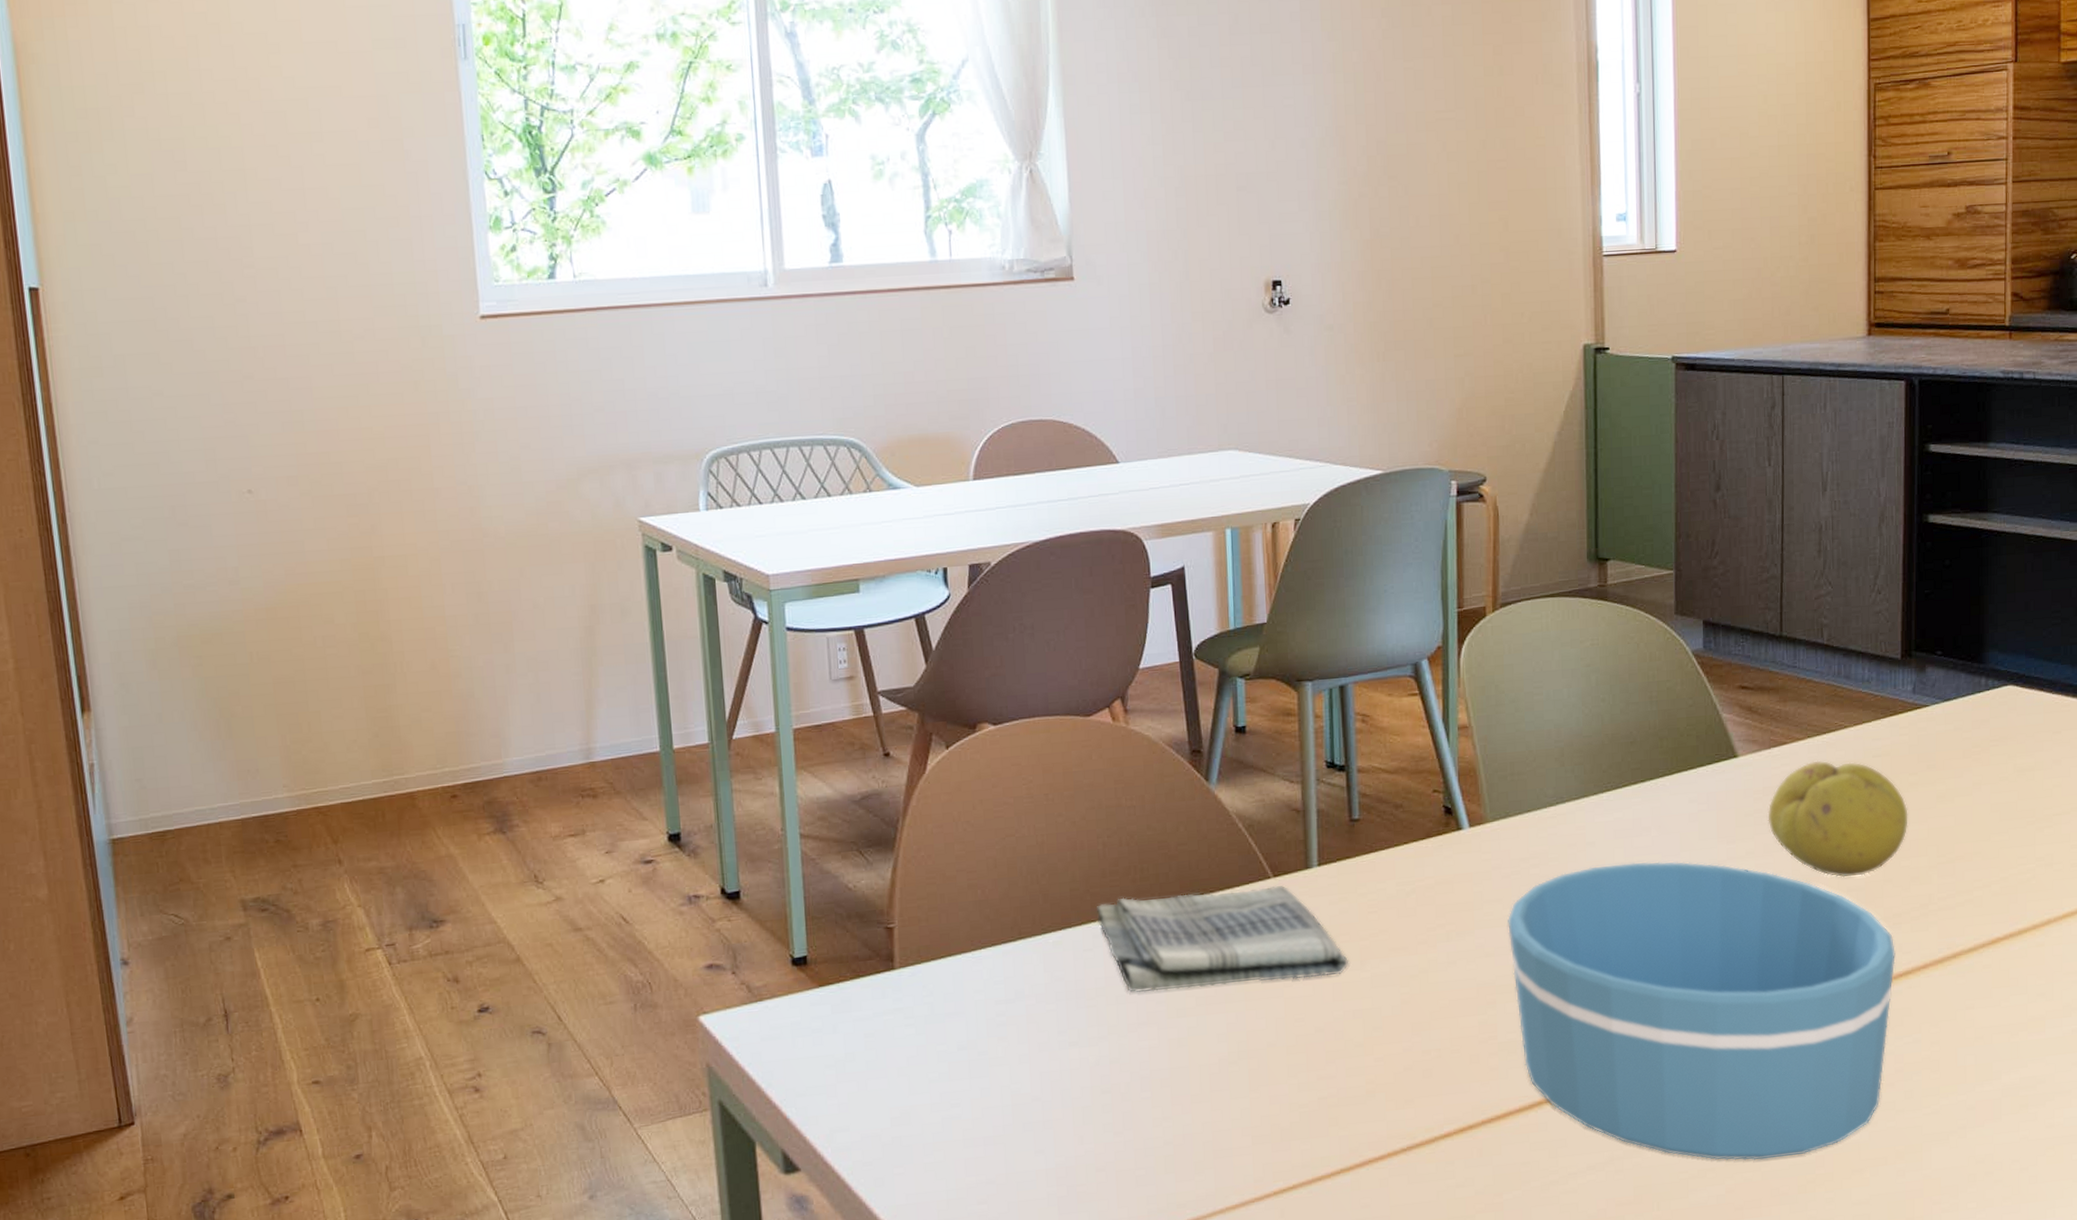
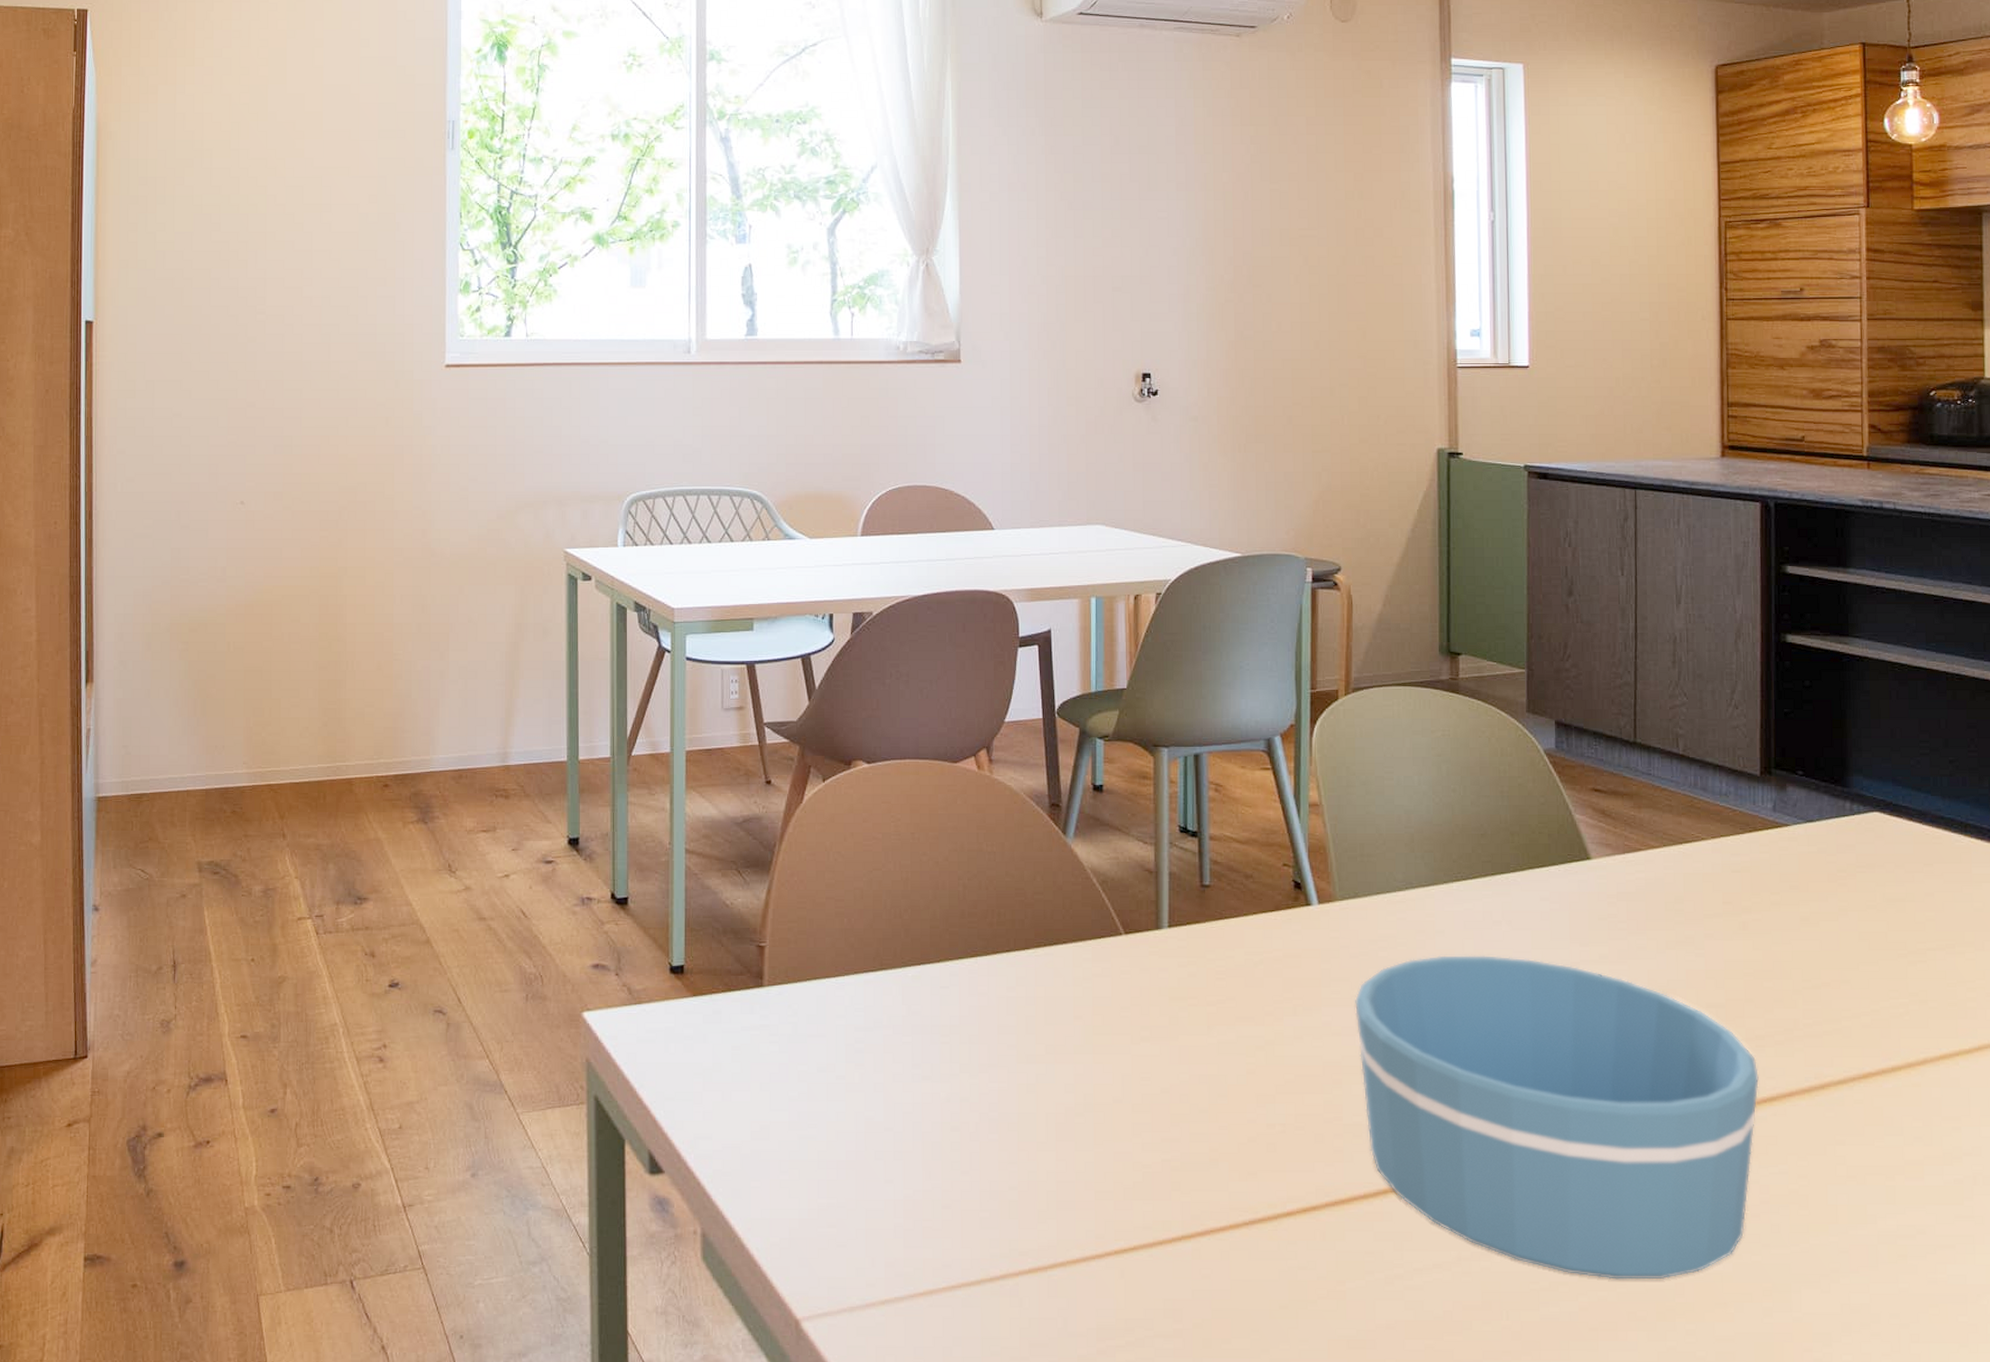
dish towel: present [1096,884,1349,993] -> none [954,939,1196,1038]
fruit: present [1767,760,1908,878] -> none [1622,870,1771,993]

